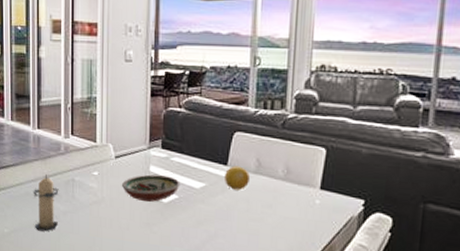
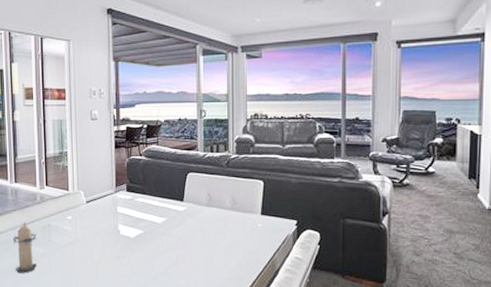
decorative bowl: present [121,174,180,202] -> none [93,214,145,238]
fruit: present [224,166,250,190] -> none [181,201,203,221]

